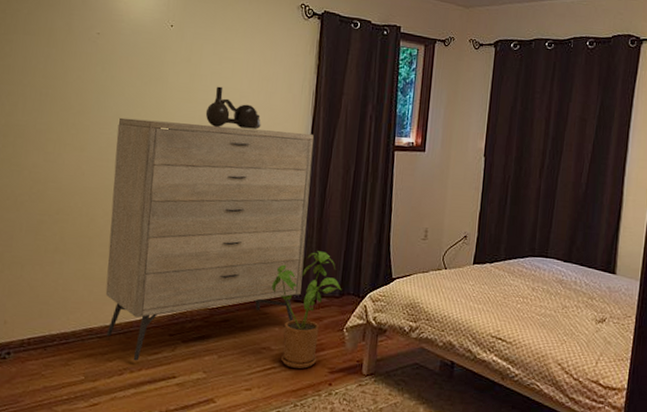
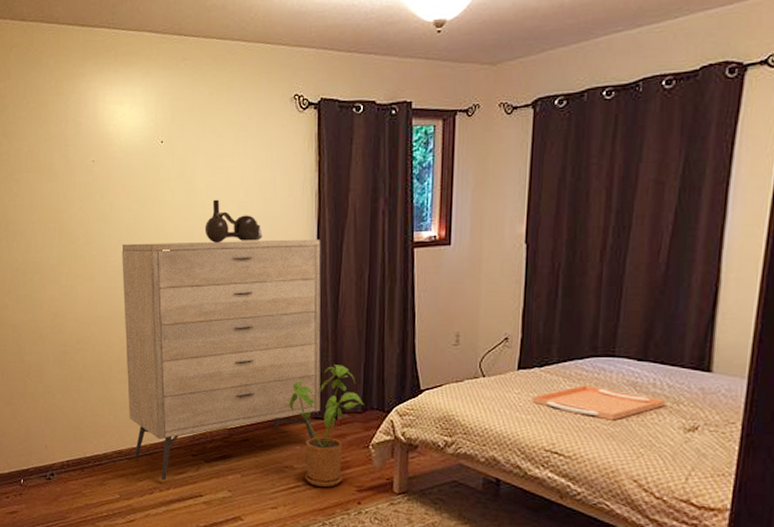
serving tray: none [483,280,583,312] -> present [531,385,666,421]

